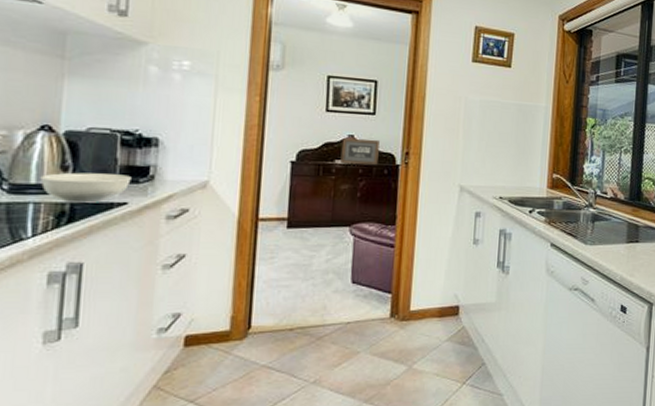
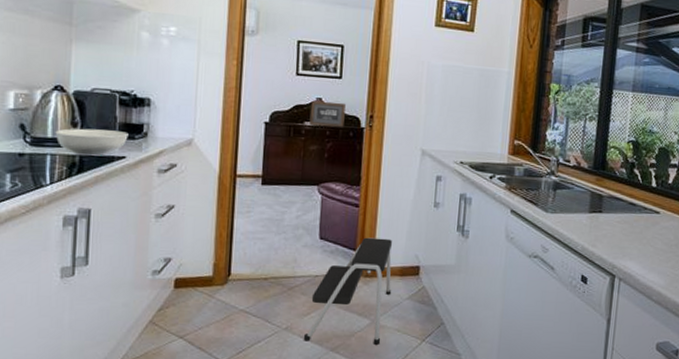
step stool: none [333,279,430,395] -> present [303,237,392,345]

